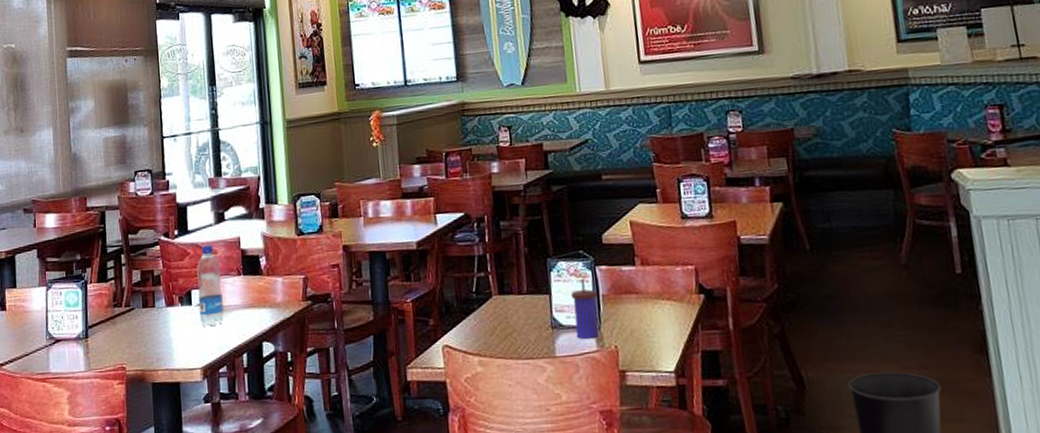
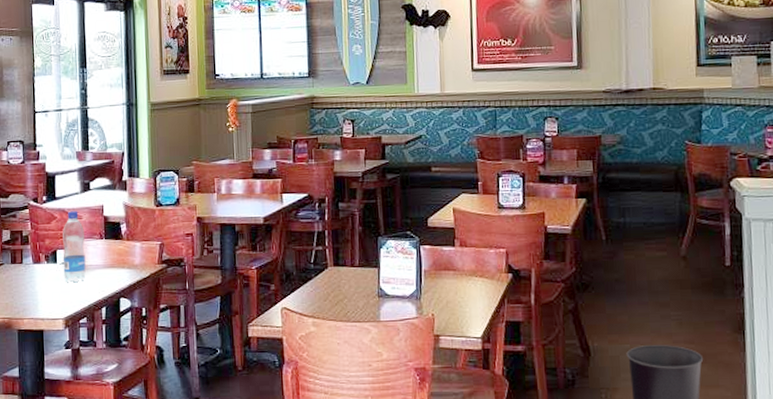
beverage cup: present [571,278,599,340] -> none [397,255,420,308]

